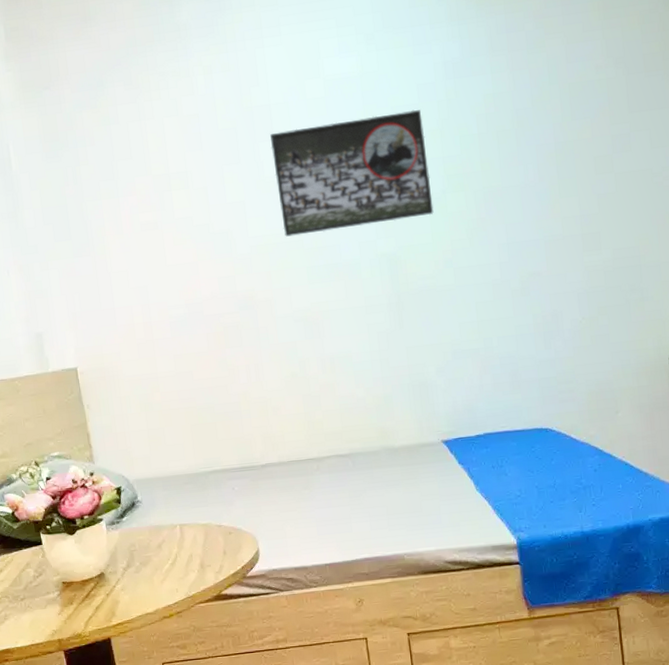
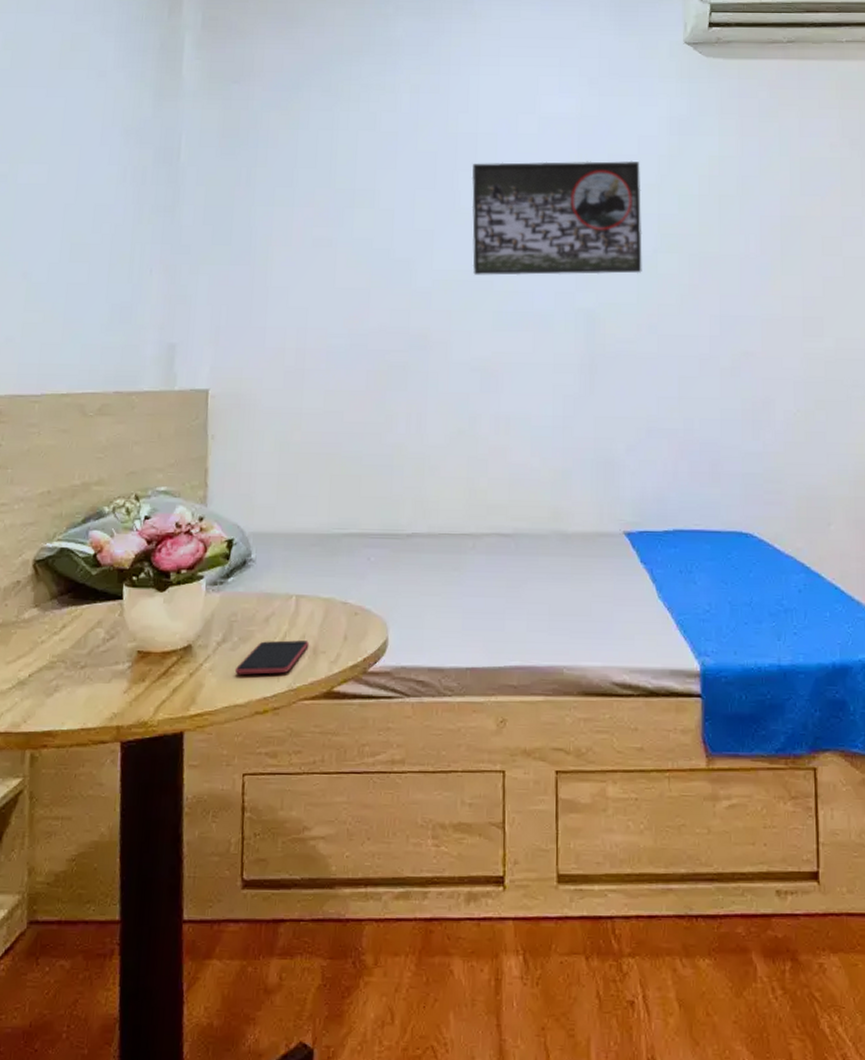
smartphone: none [141,558,196,590] -> present [234,640,309,675]

